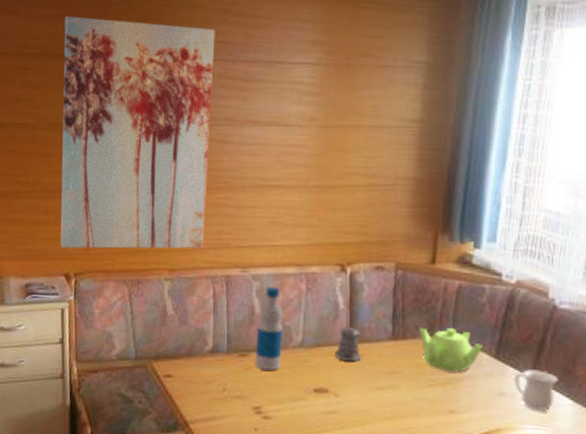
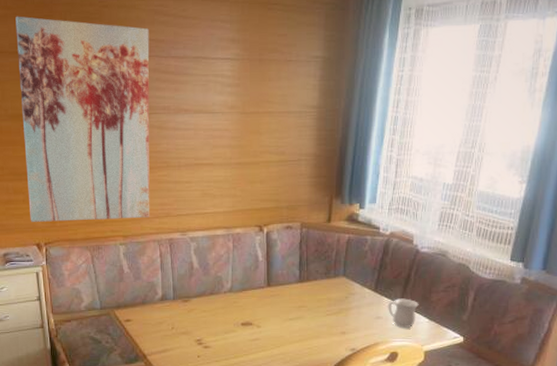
bottle: present [255,287,283,370] -> none [195,246,216,311]
pepper shaker: present [335,326,361,362] -> none [256,273,276,301]
teapot: present [419,327,483,372] -> none [319,271,365,304]

